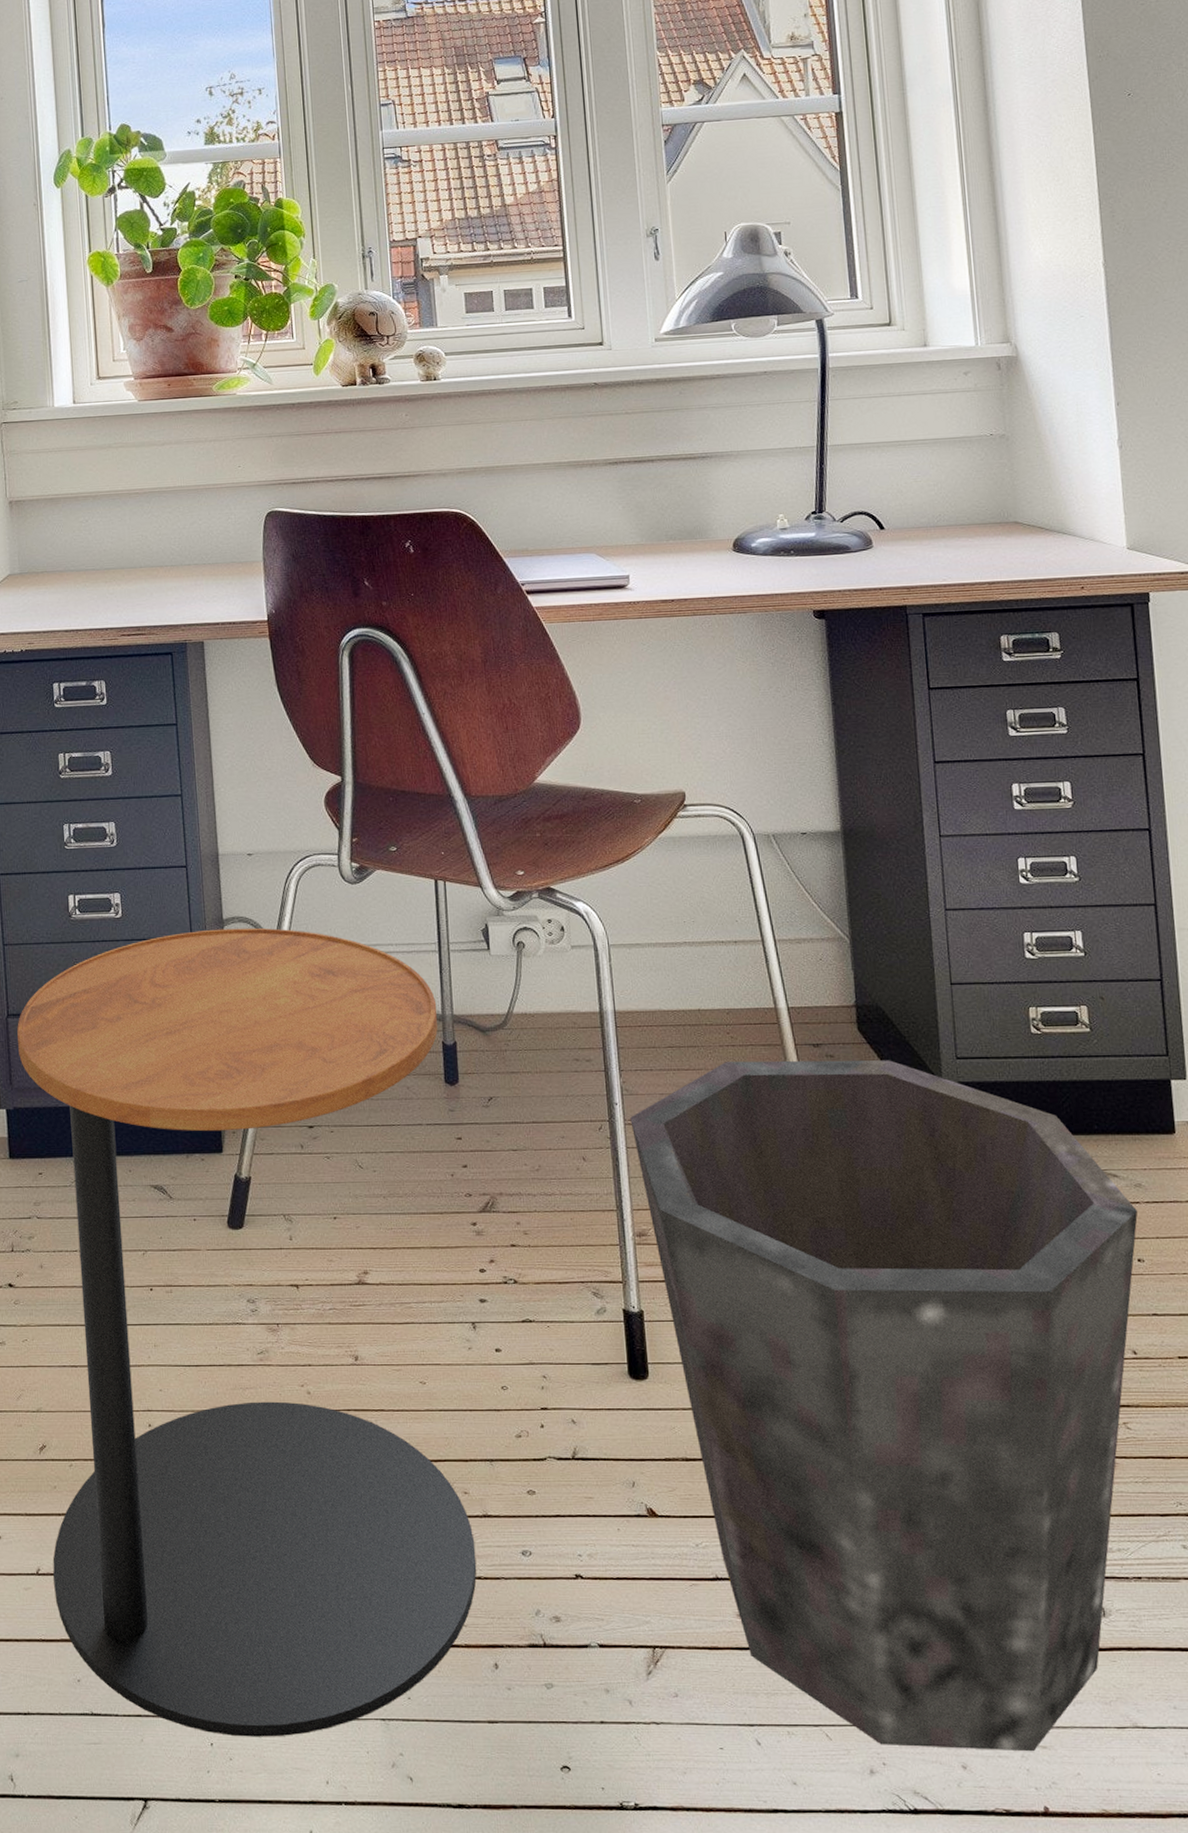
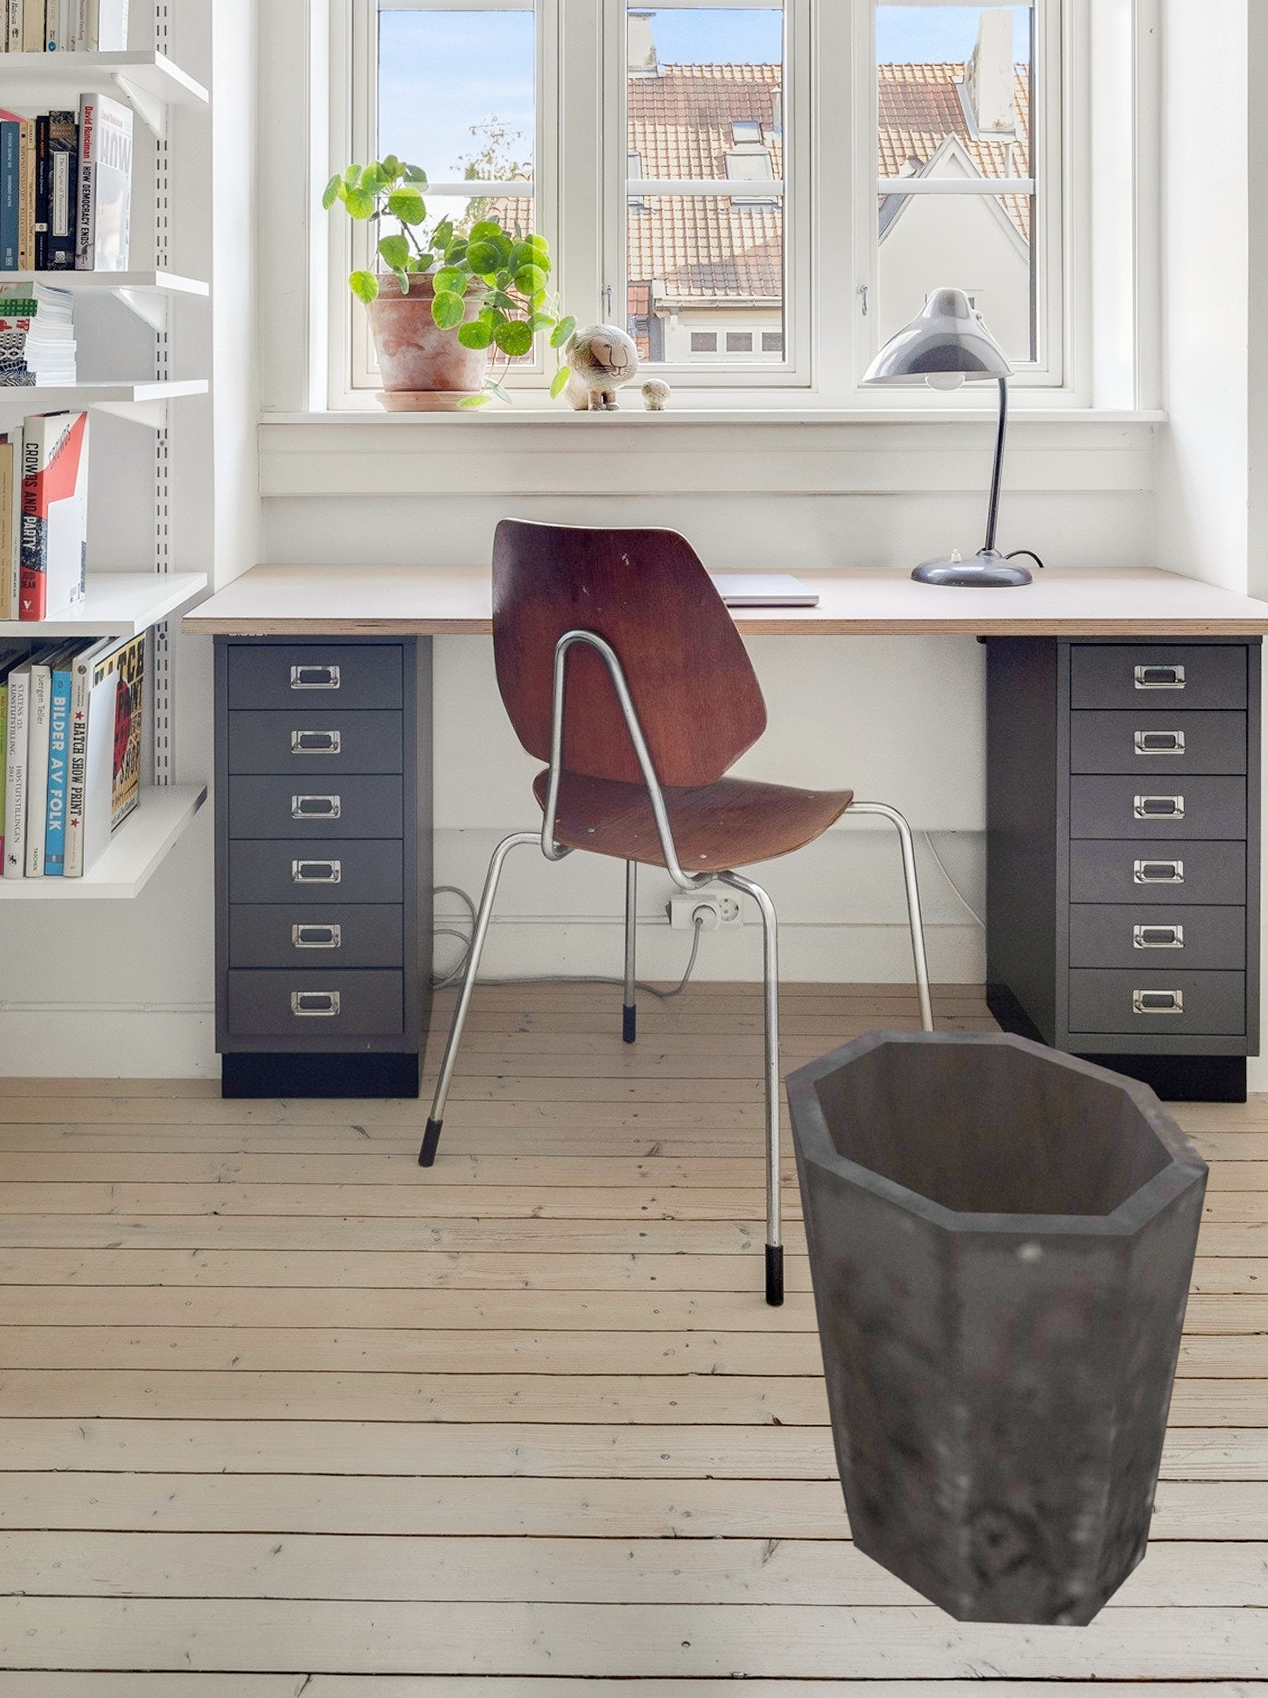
side table: present [17,927,477,1737] -> none [237,896,621,1618]

